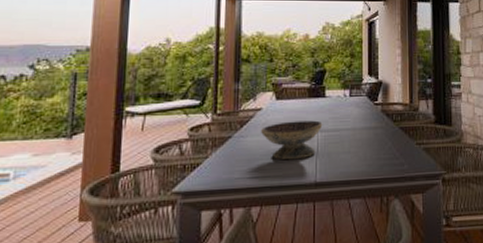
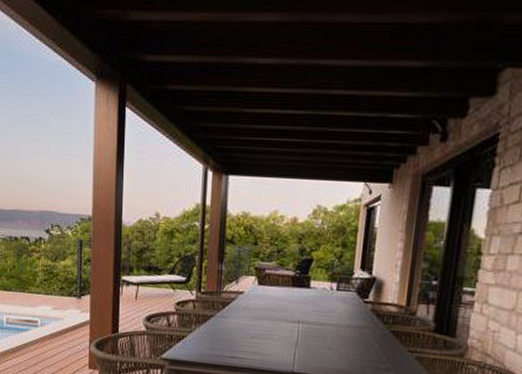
decorative bowl: present [261,120,323,160] -> none [242,308,305,347]

